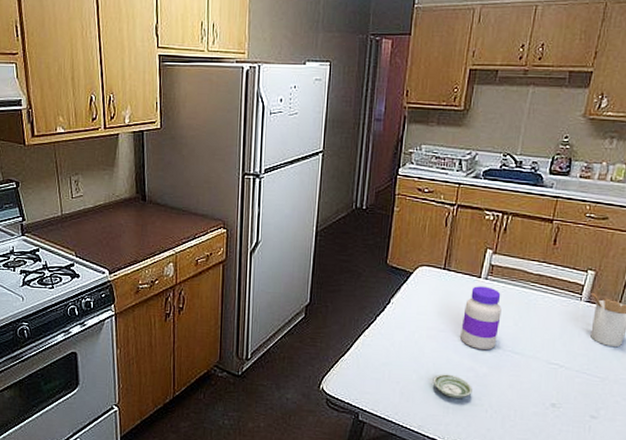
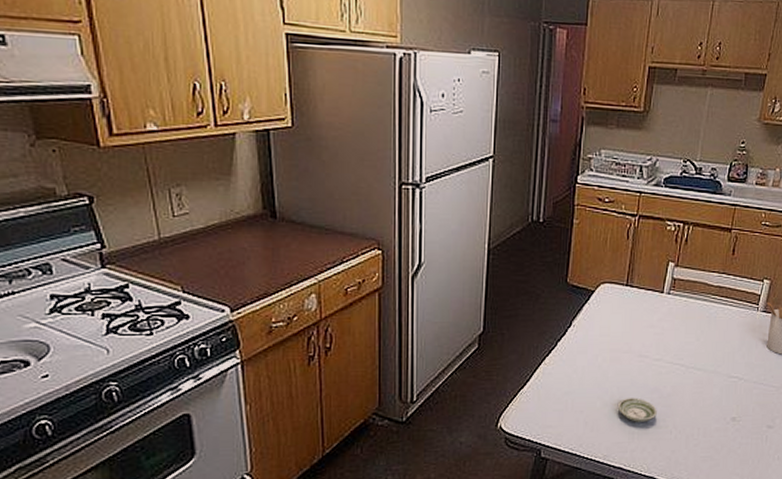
jar: present [460,286,502,350] -> none [644,302,684,369]

